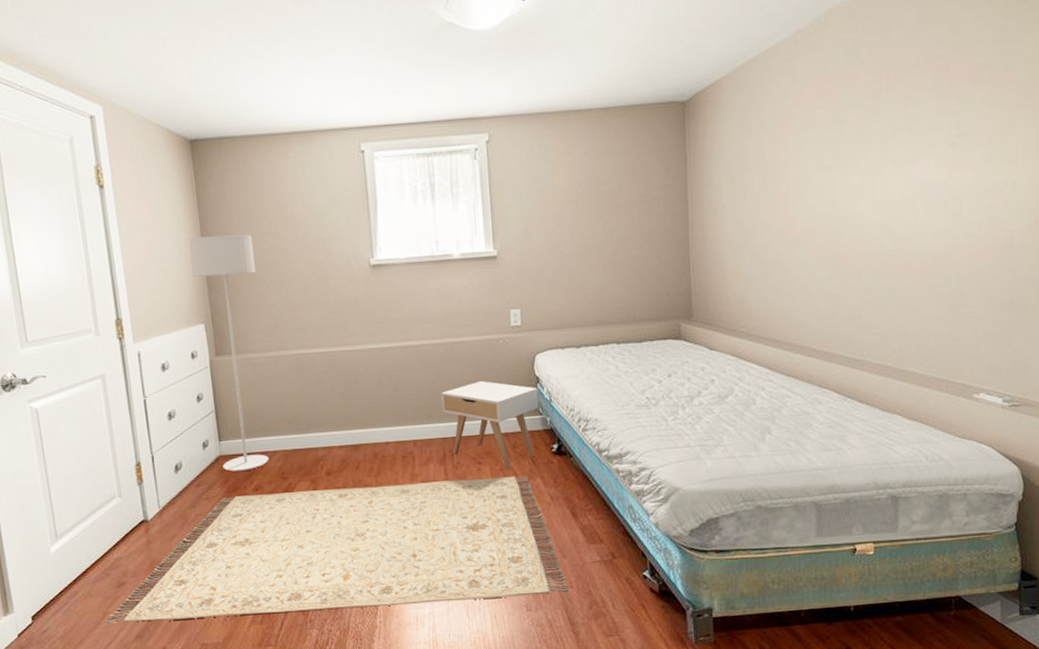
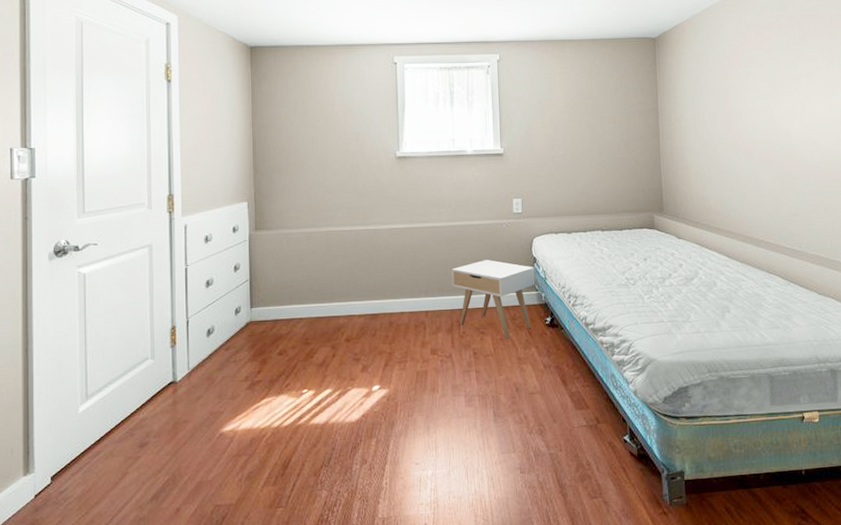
rug: present [104,476,569,624] -> none [123,345,558,484]
floor lamp: present [188,234,269,472] -> none [240,126,298,337]

